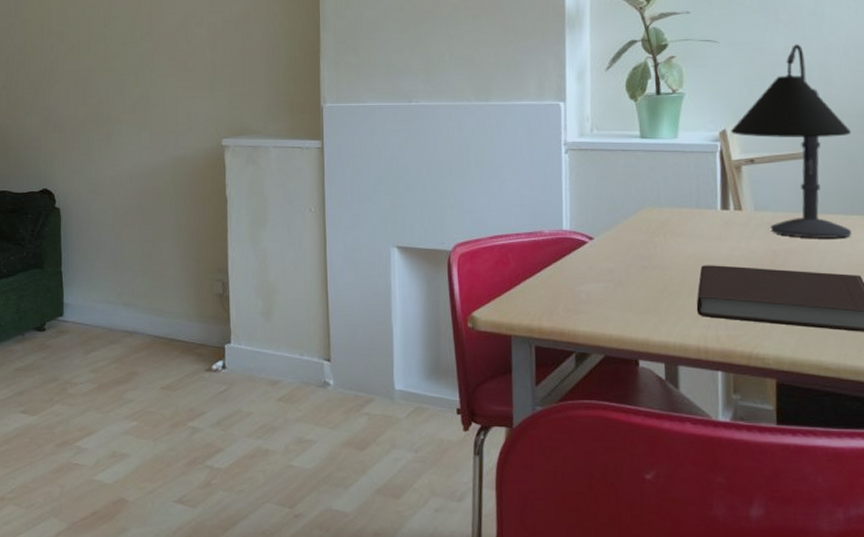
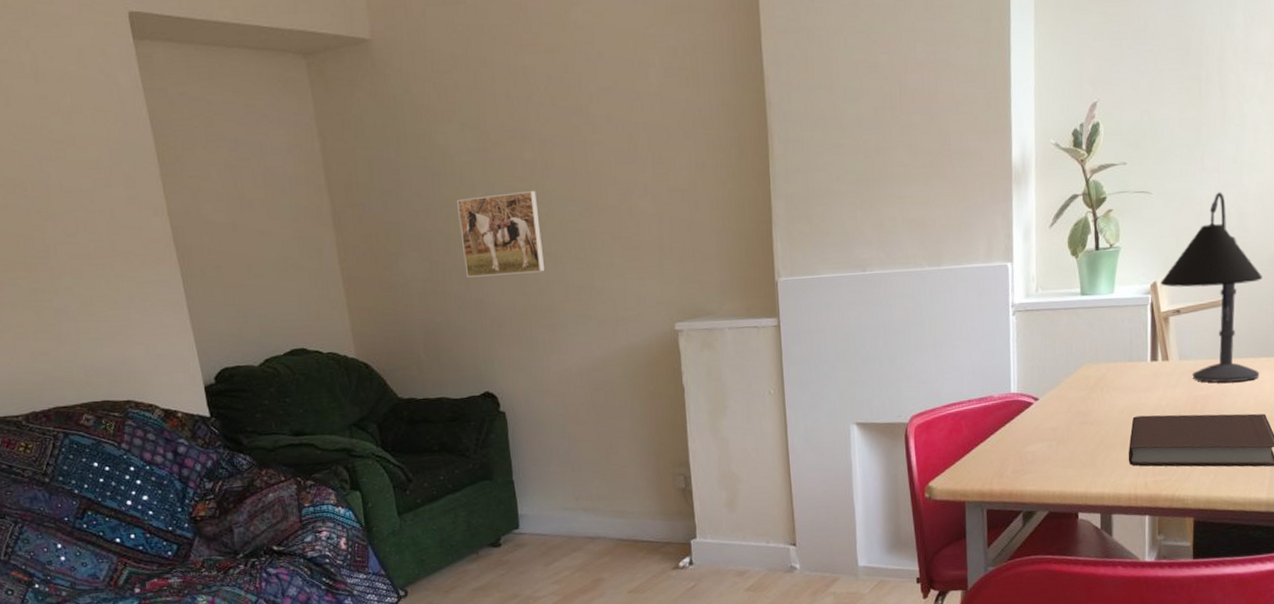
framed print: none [34,15,106,88] -> present [457,190,545,278]

